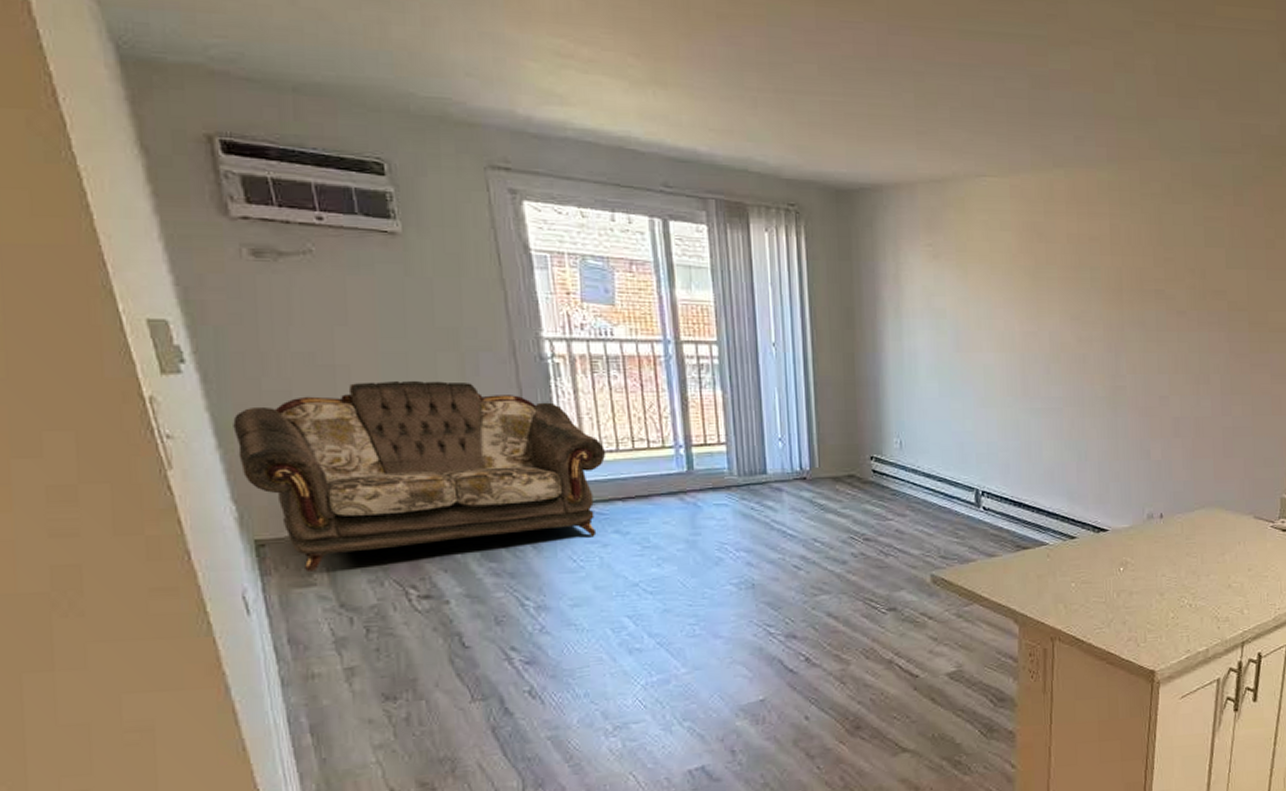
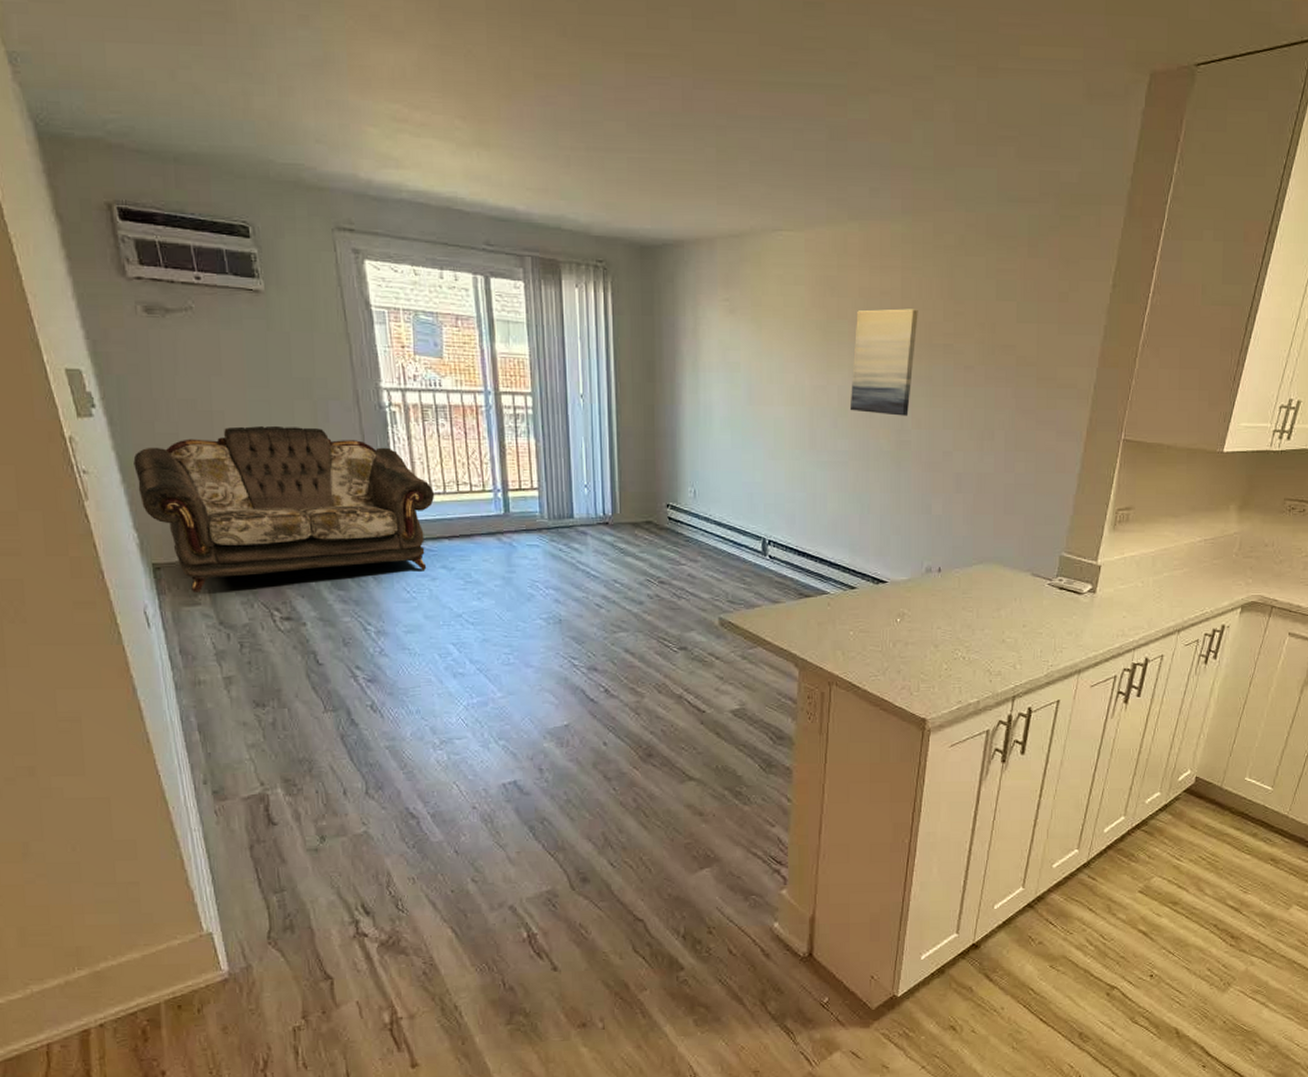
wall art: none [1062,255,1128,361] -> present [849,309,918,416]

